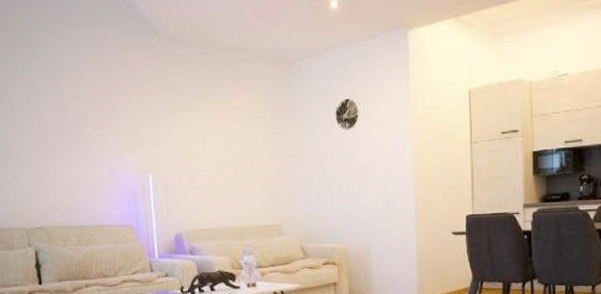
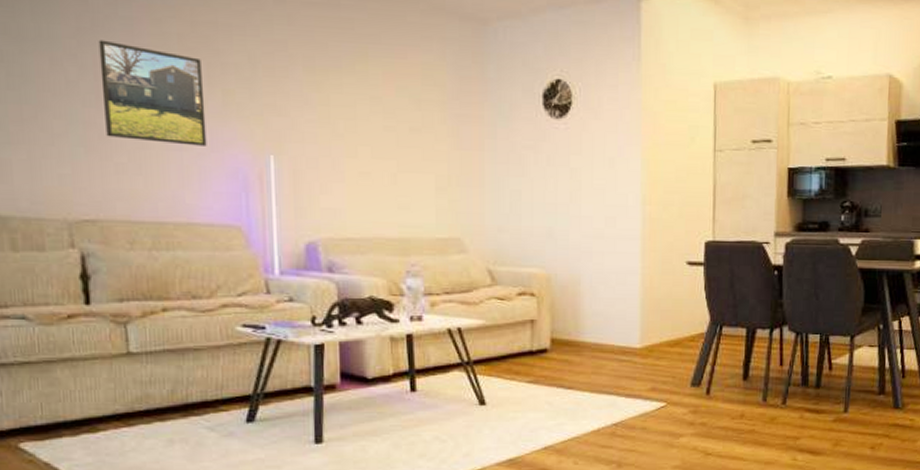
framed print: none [40,104,109,172] -> present [98,40,207,146]

